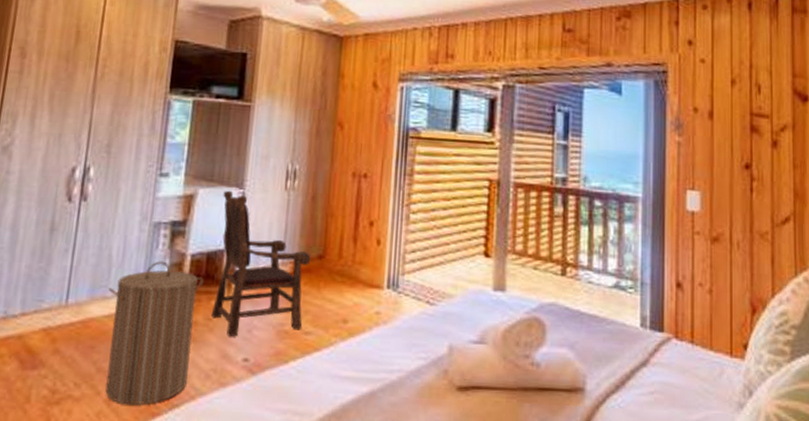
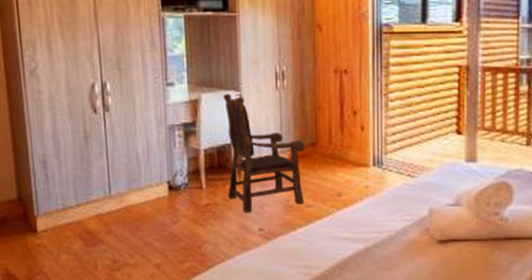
laundry hamper: present [105,261,203,405] -> none [141,156,217,268]

